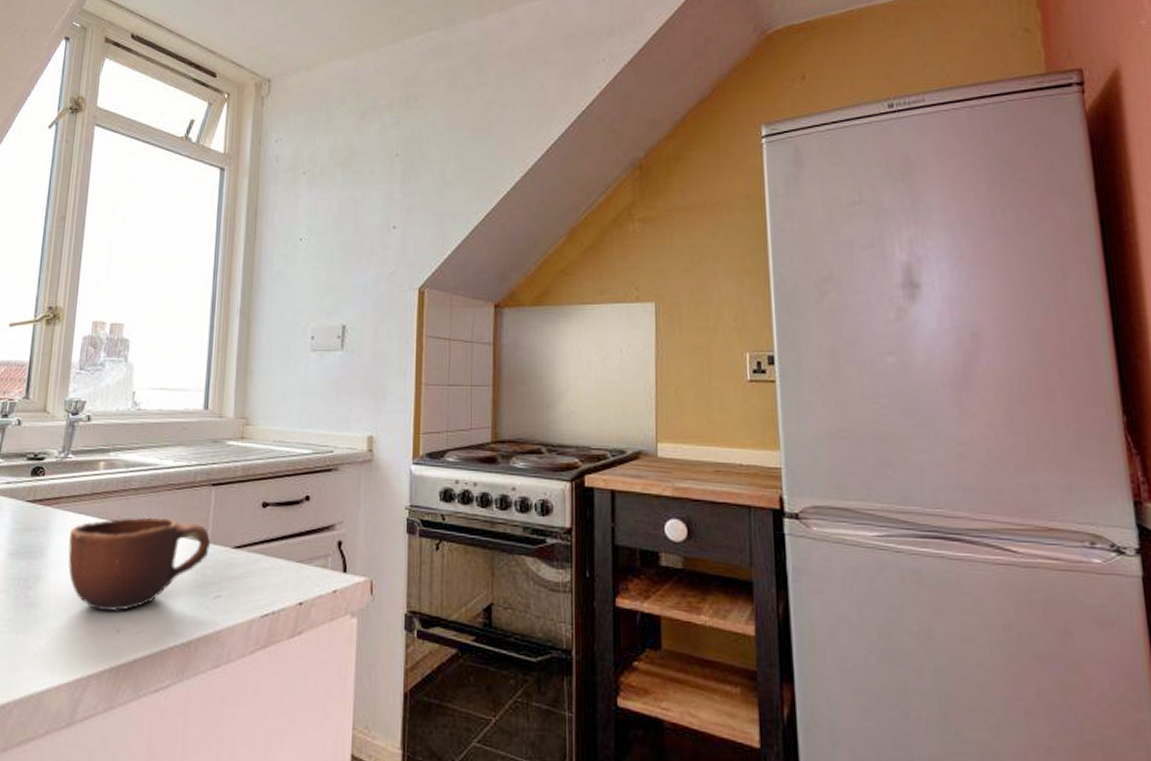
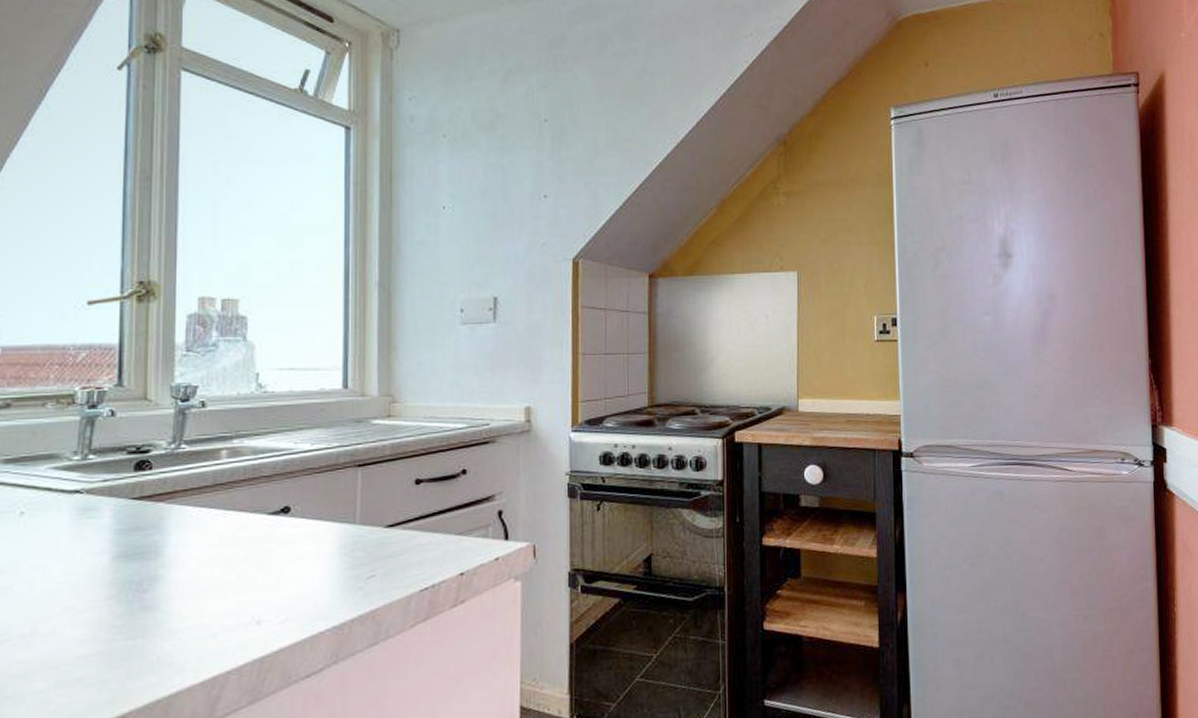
mug: present [68,517,211,612] -> none [191,503,360,605]

